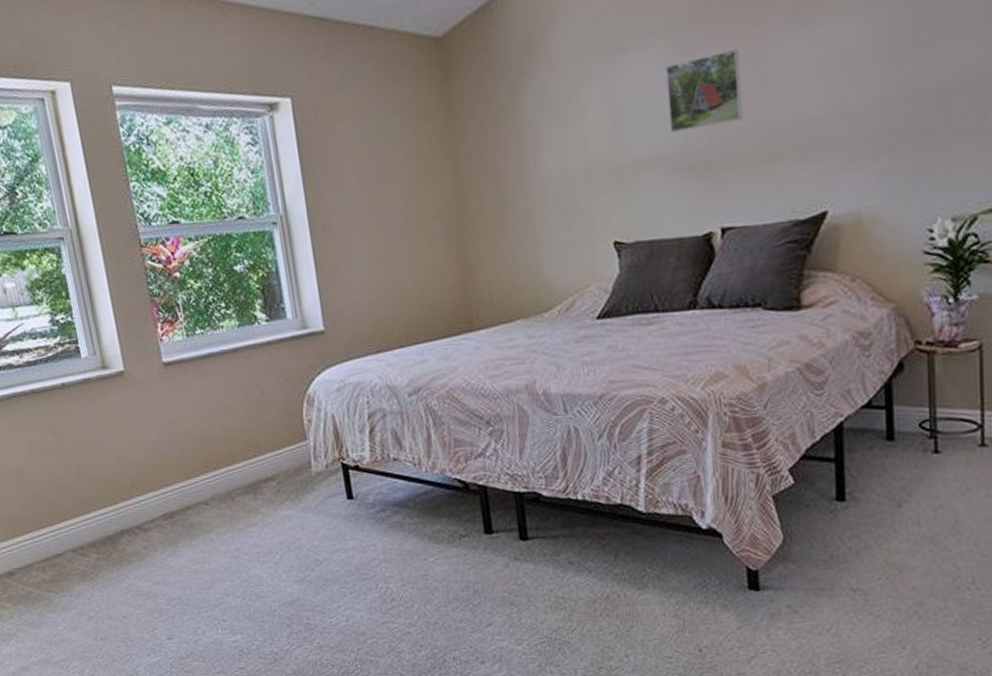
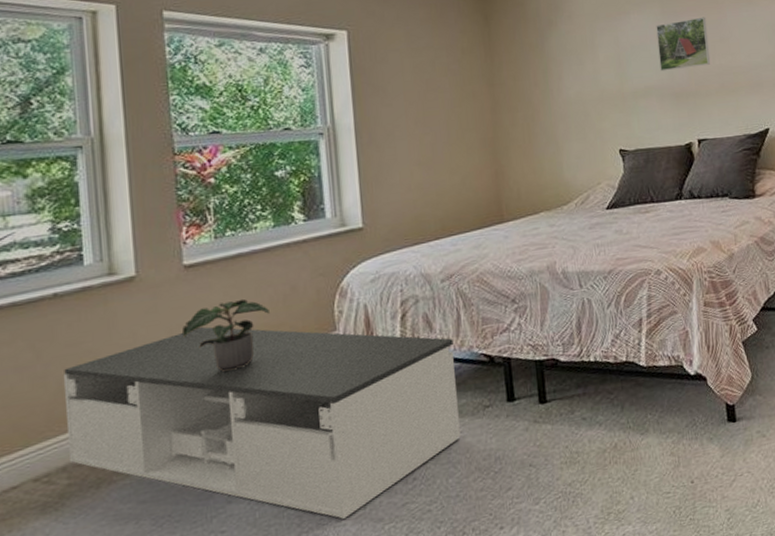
bench: none [80,426,437,627] -> present [62,326,461,519]
potted plant: none [169,400,243,471] -> present [182,299,269,372]

